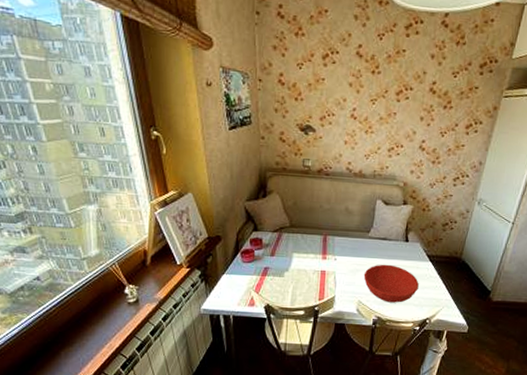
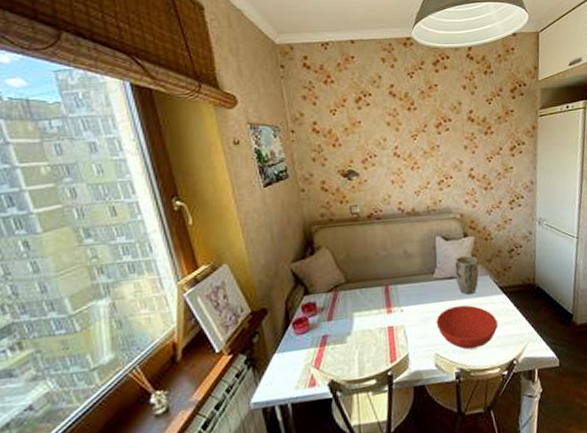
plant pot: none [388,221,413,256] -> present [454,255,479,295]

